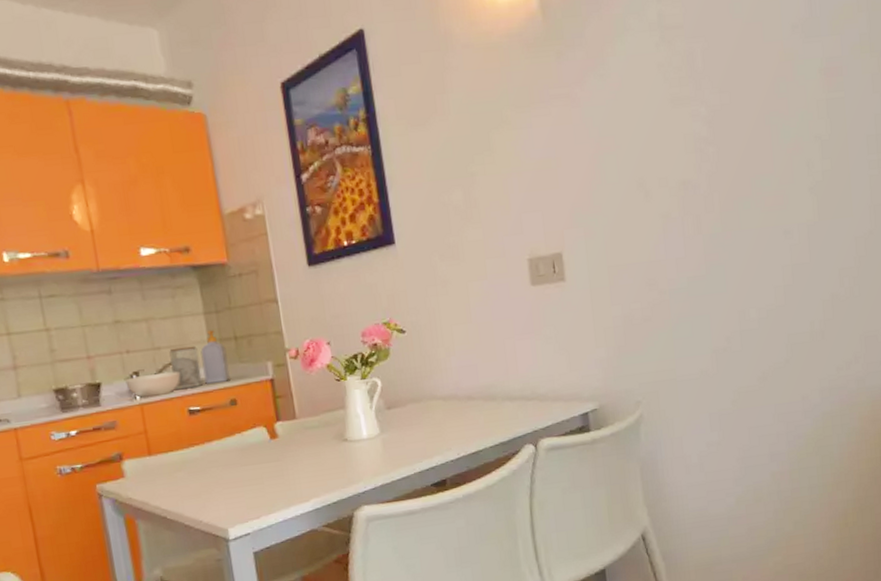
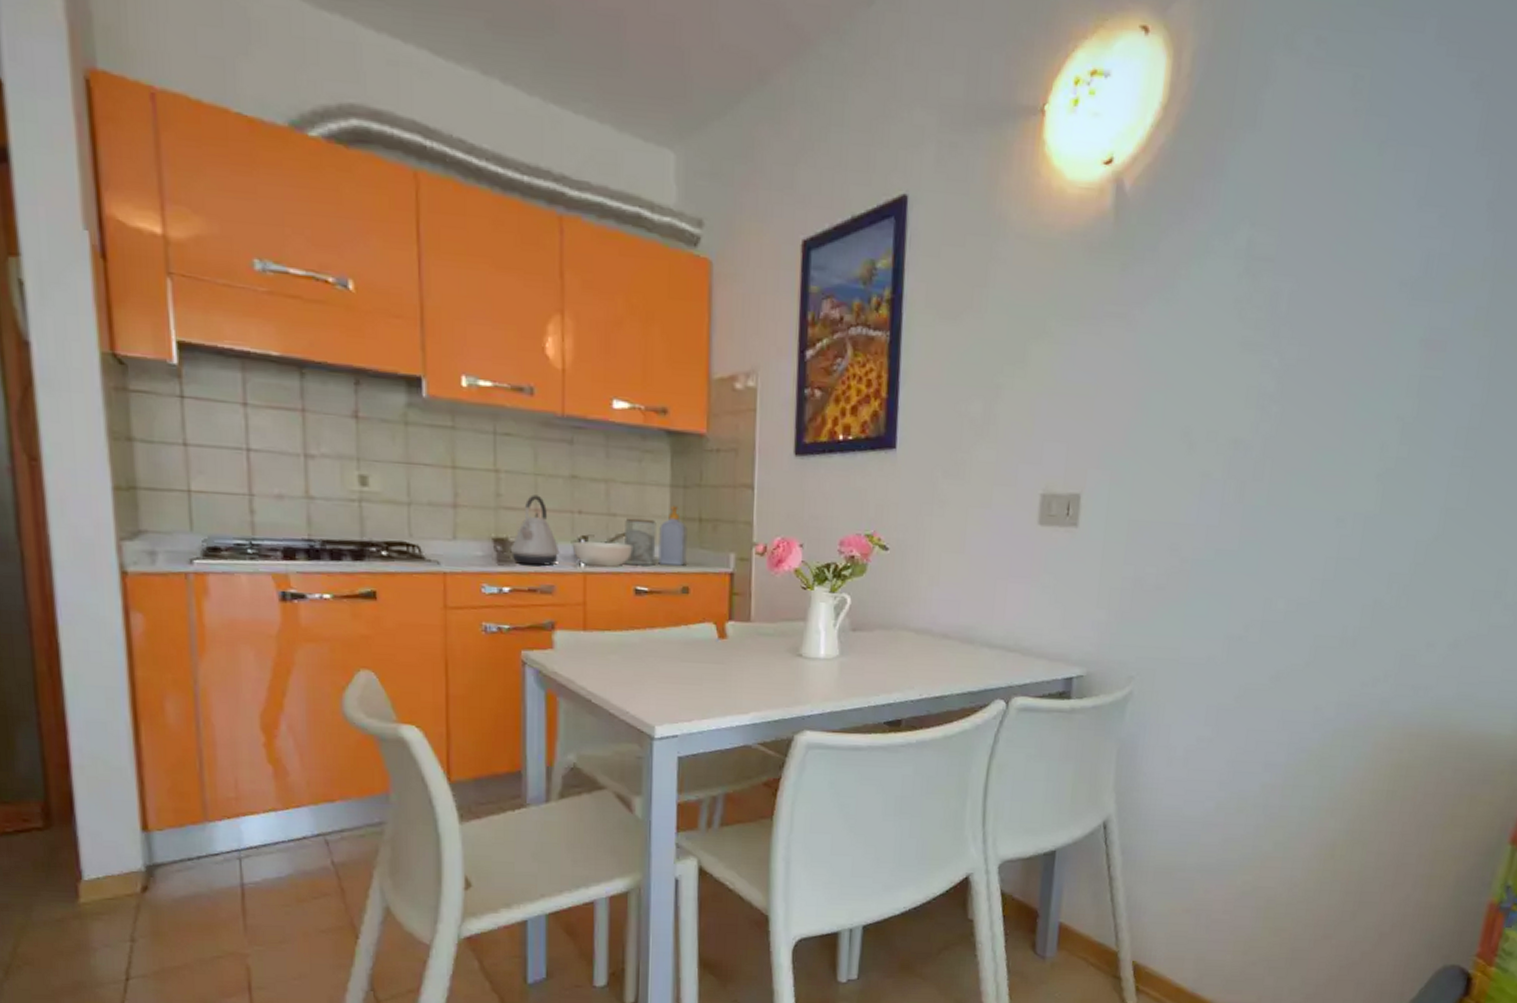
kettle: none [71,344,116,408] -> present [510,494,560,566]

